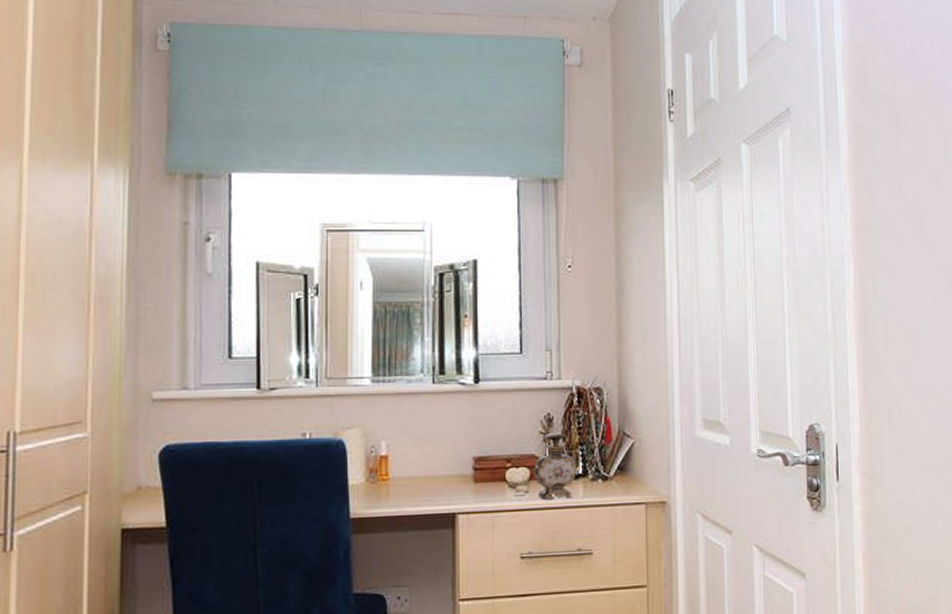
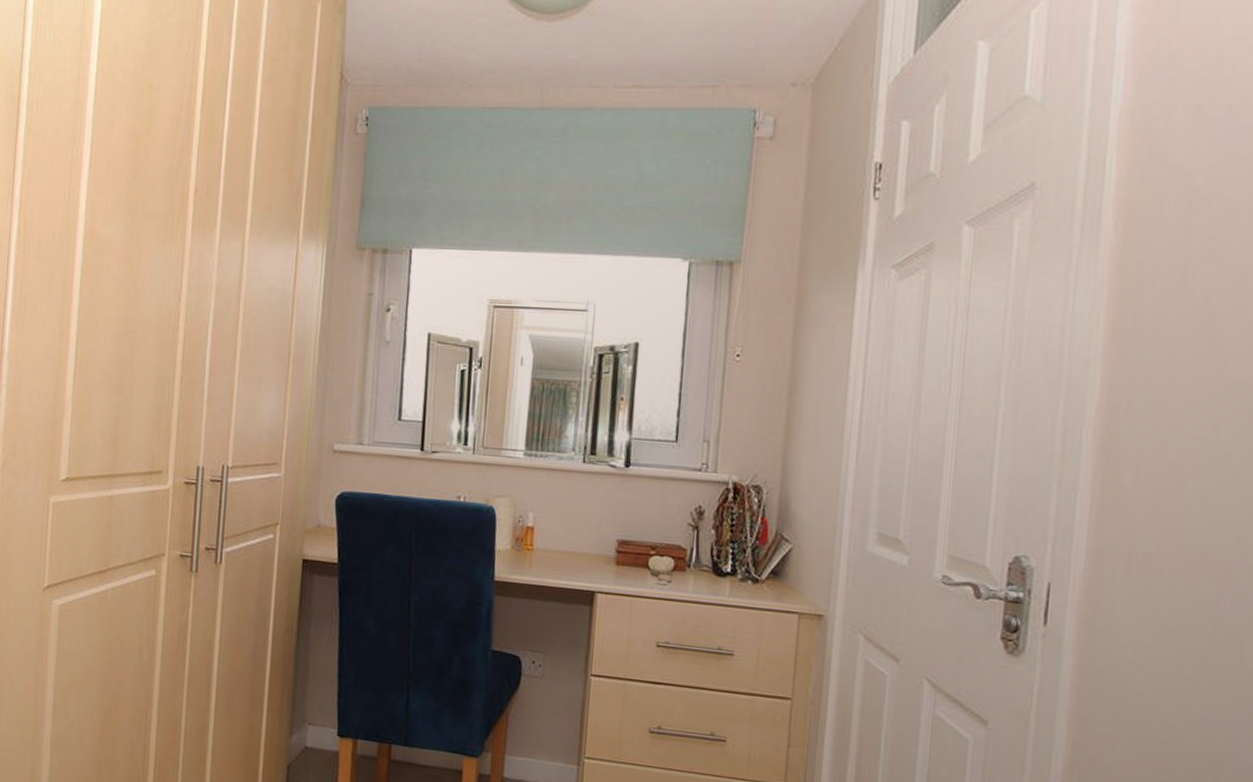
perfume bottle: present [534,432,577,501] -> none [678,525,726,595]

